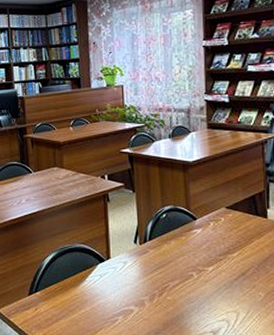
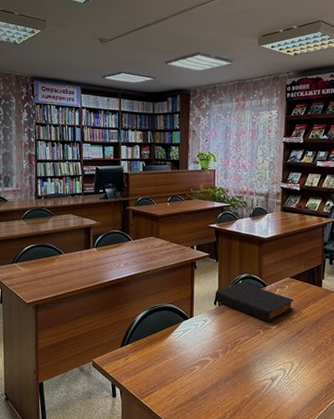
book: none [134,215,233,264] -> present [215,282,294,323]

